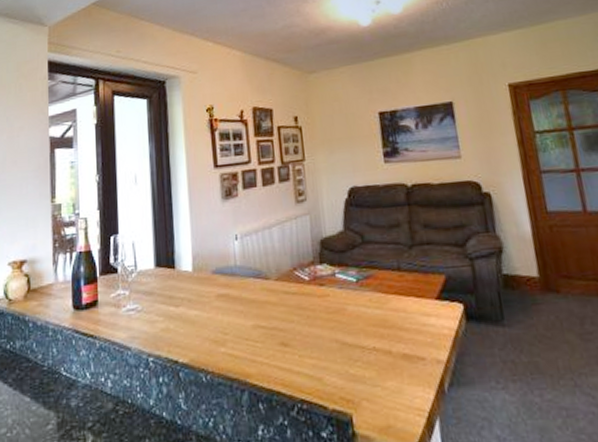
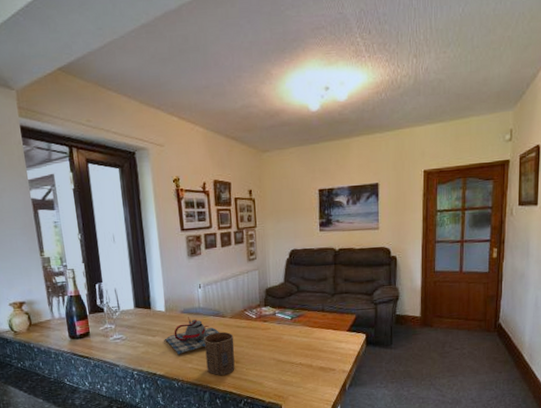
teapot: none [191,279,261,334] -> present [165,317,219,355]
cup: none [242,300,284,366] -> present [204,331,235,376]

